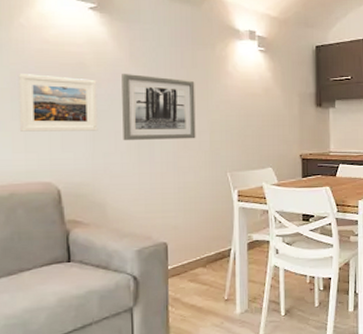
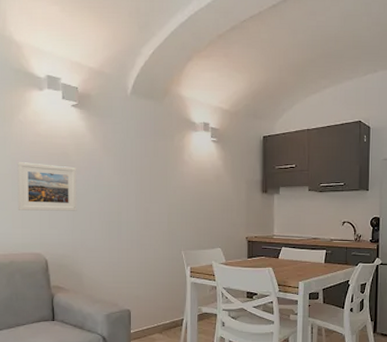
wall art: present [122,74,196,140] -> none [96,162,156,220]

